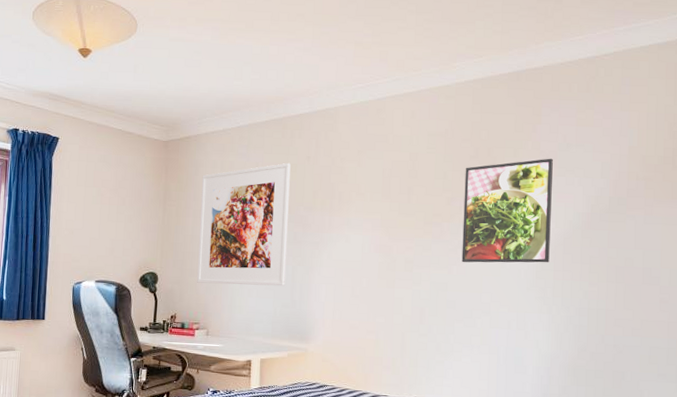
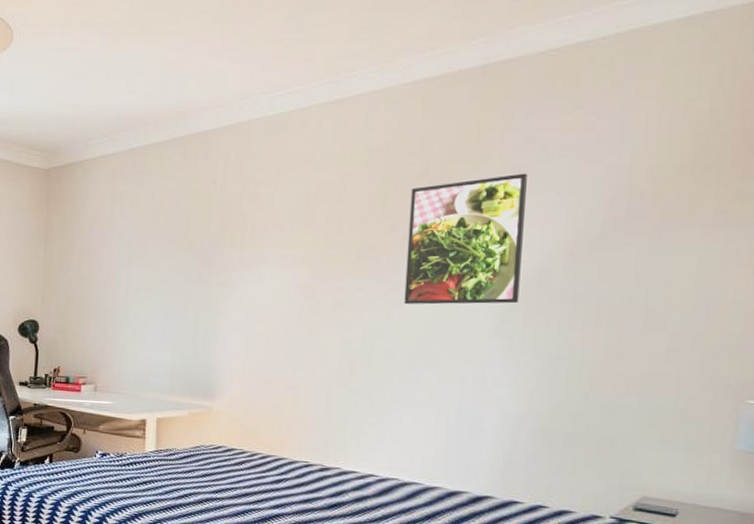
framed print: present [197,162,291,287] -> none [83,189,194,335]

